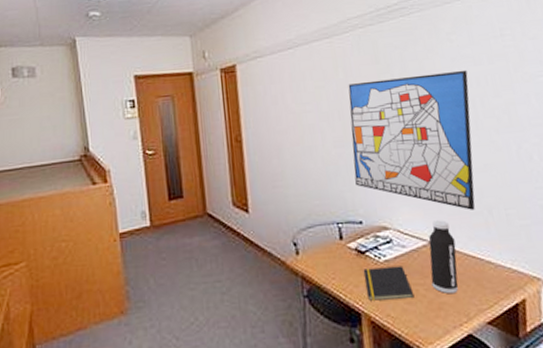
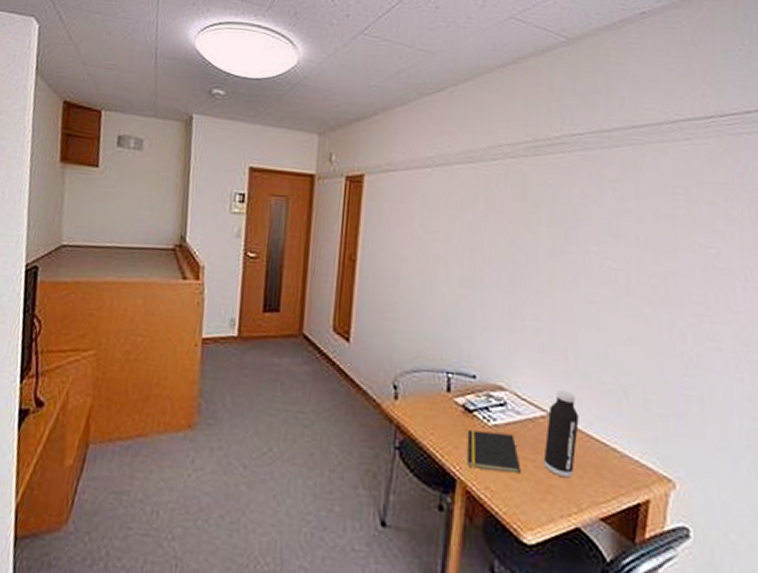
wall art: present [348,69,475,210] -> none [476,218,627,387]

